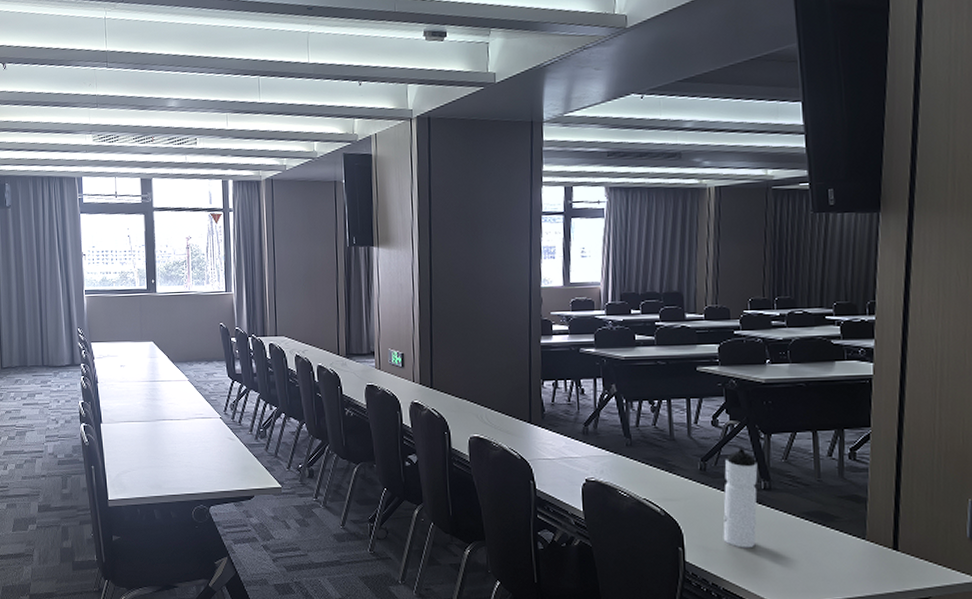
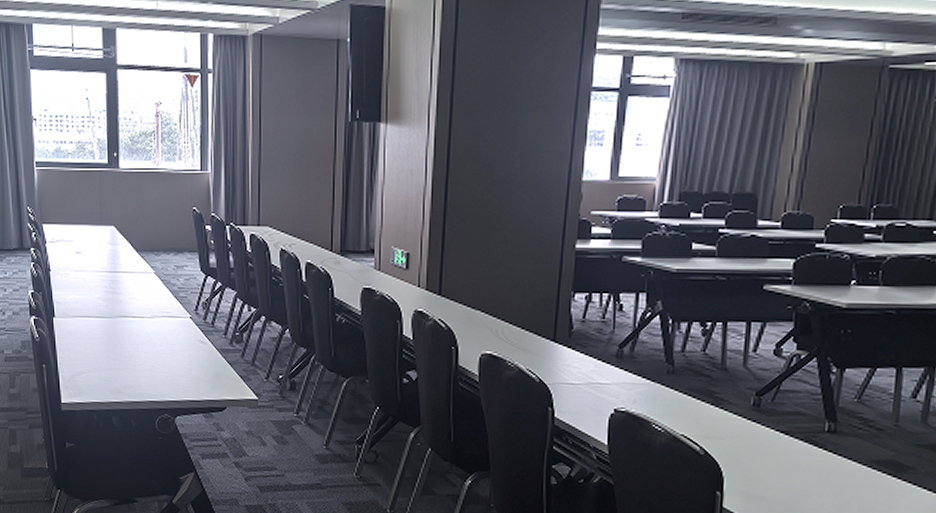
water bottle: present [723,449,758,548] -> none [771,384,824,498]

